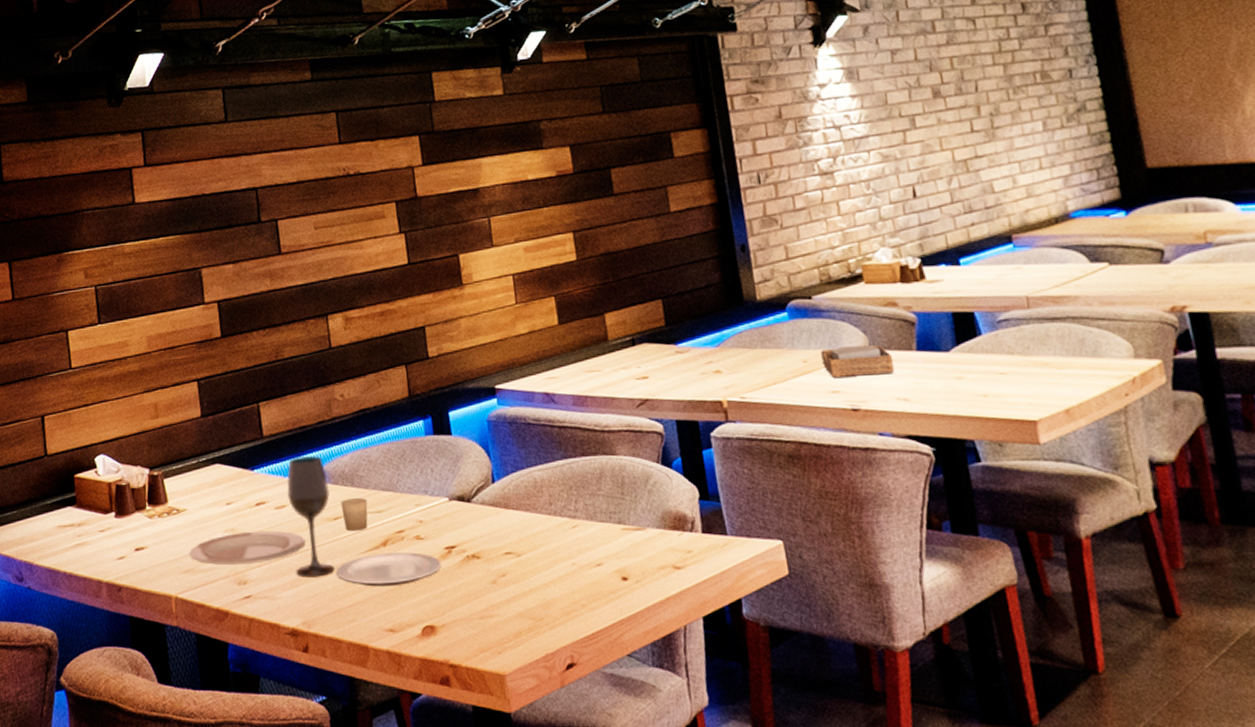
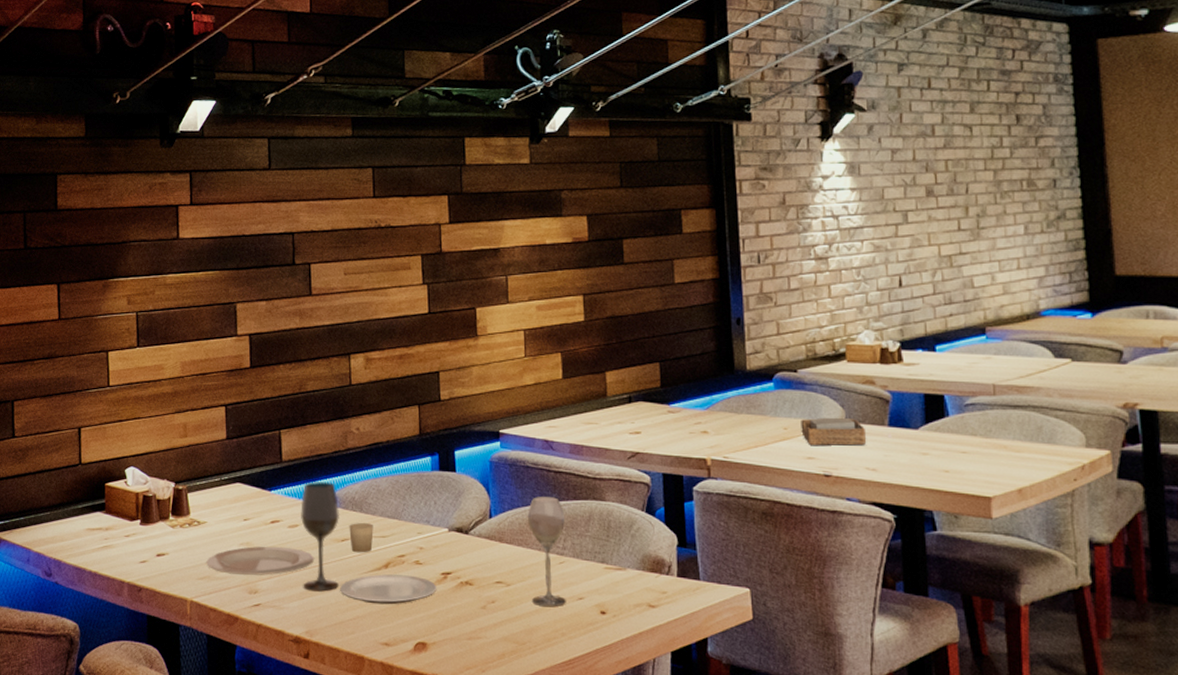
wineglass: none [532,454,583,577] -> present [527,496,566,607]

